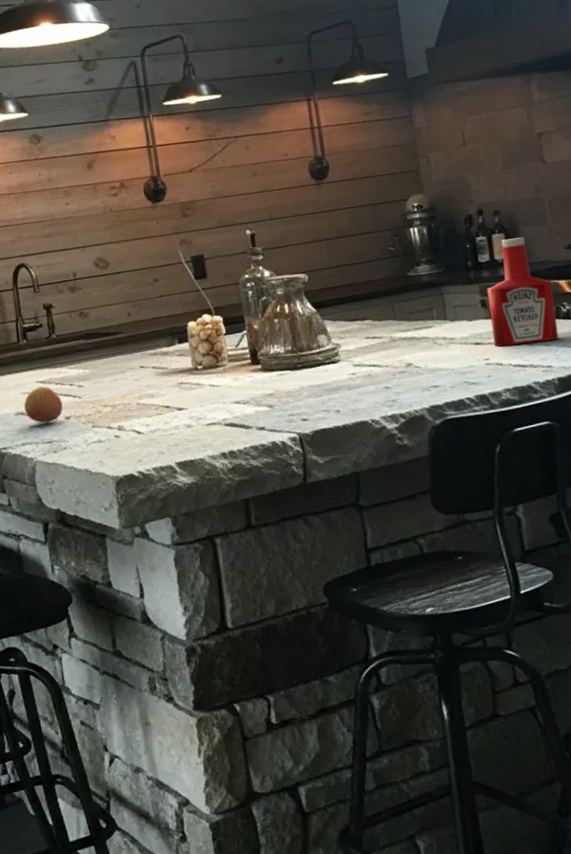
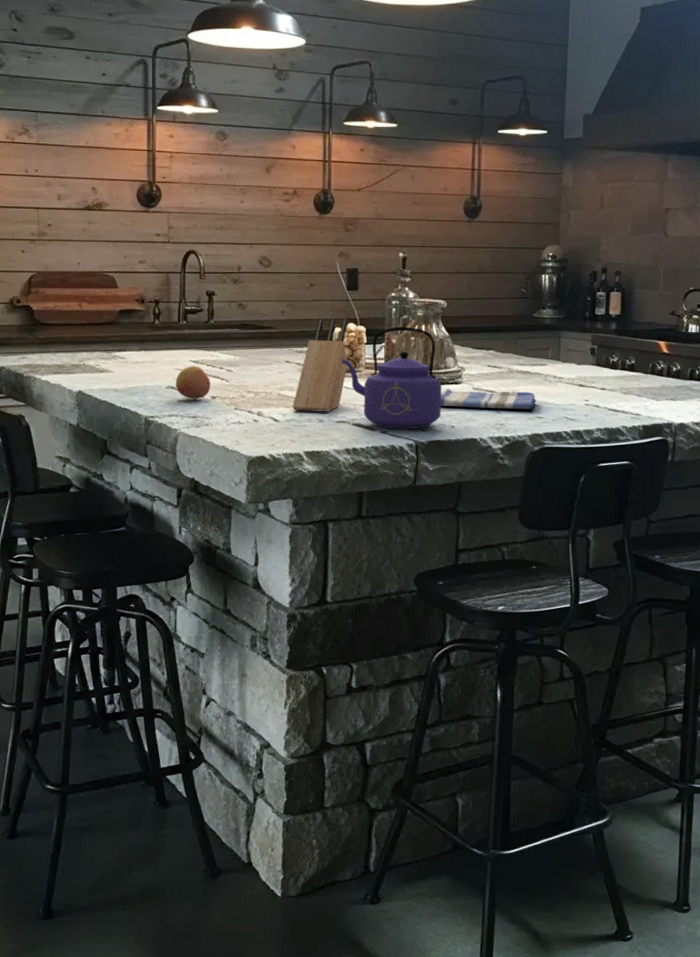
knife block: none [154,309,210,420] -> present [292,318,348,412]
kettle: none [201,308,323,424] -> present [342,326,442,430]
dish towel: none [317,359,429,391] -> present [440,388,536,409]
ketchup bottle: present [486,237,559,347] -> none [595,298,653,393]

